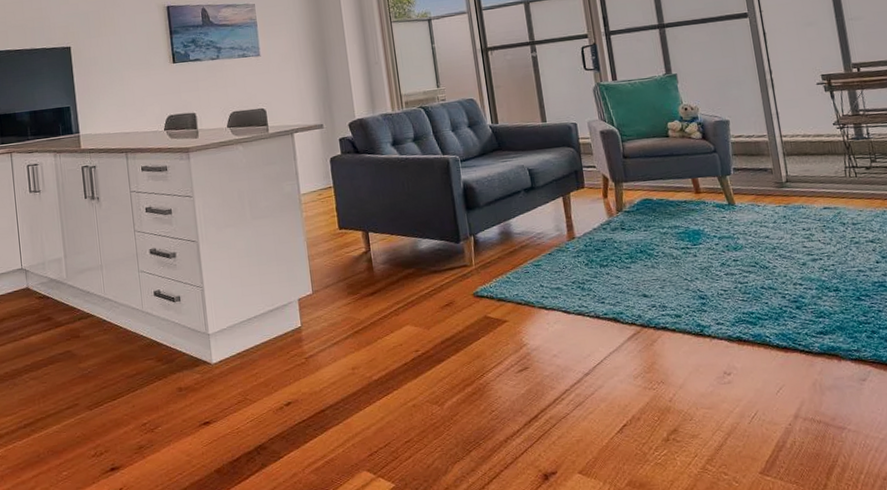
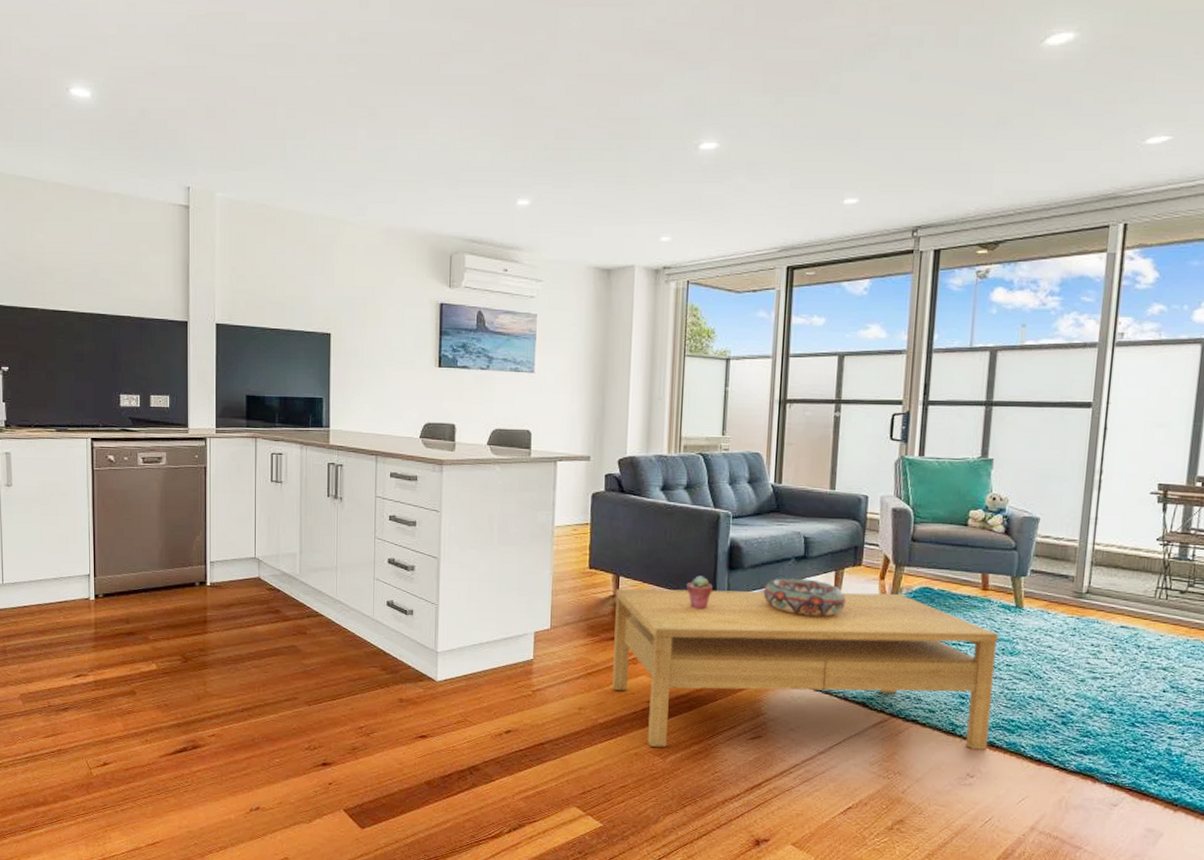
coffee table: none [367,208,737,396] -> present [612,588,999,750]
potted succulent: none [431,220,456,253] -> present [686,575,713,610]
decorative bowl: none [502,207,578,243] -> present [763,578,846,617]

